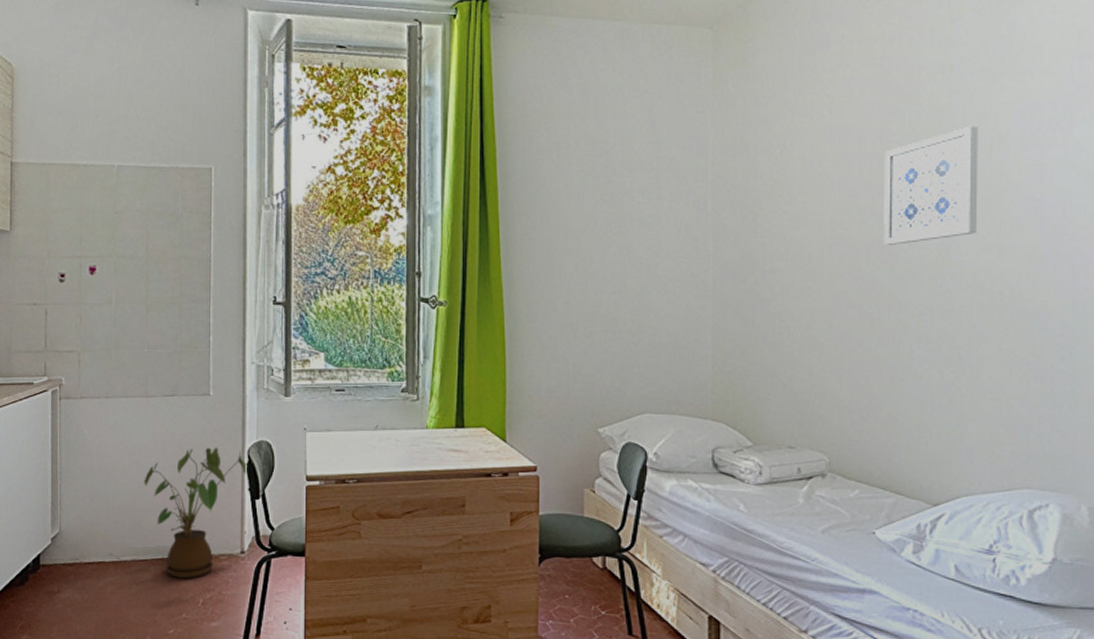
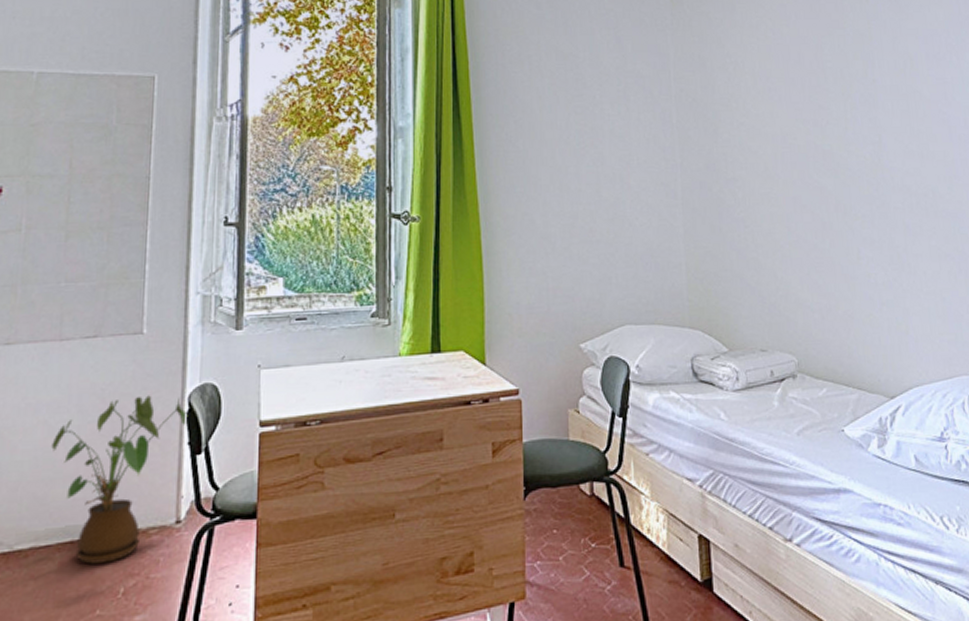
wall art: present [884,126,978,245] -> none [820,48,901,153]

